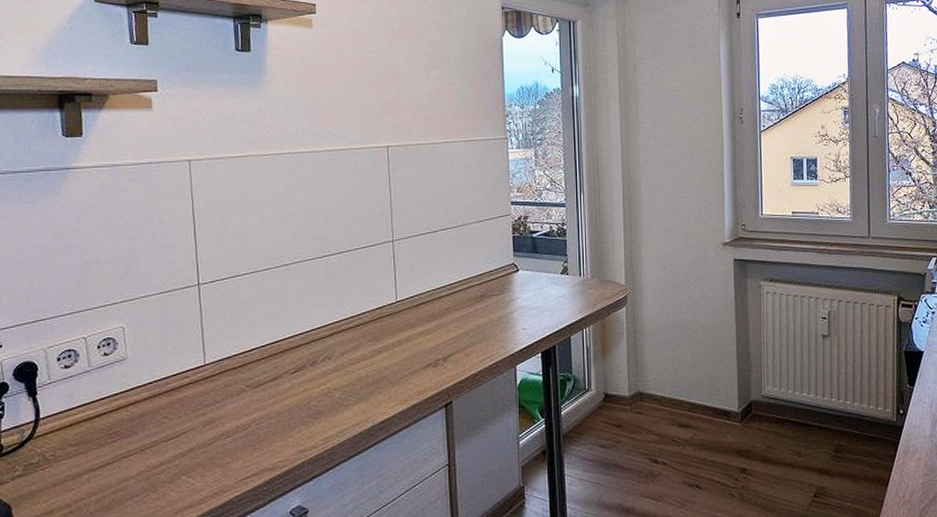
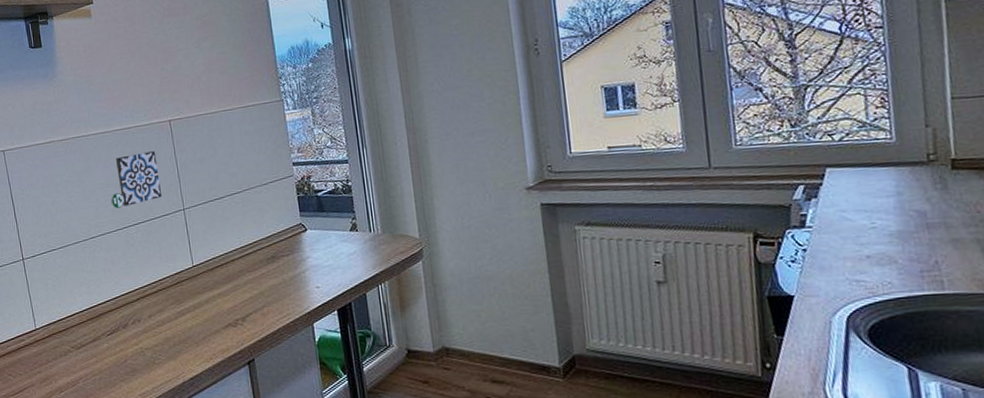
decorative tile: none [312,177,371,234] -> present [110,151,162,208]

